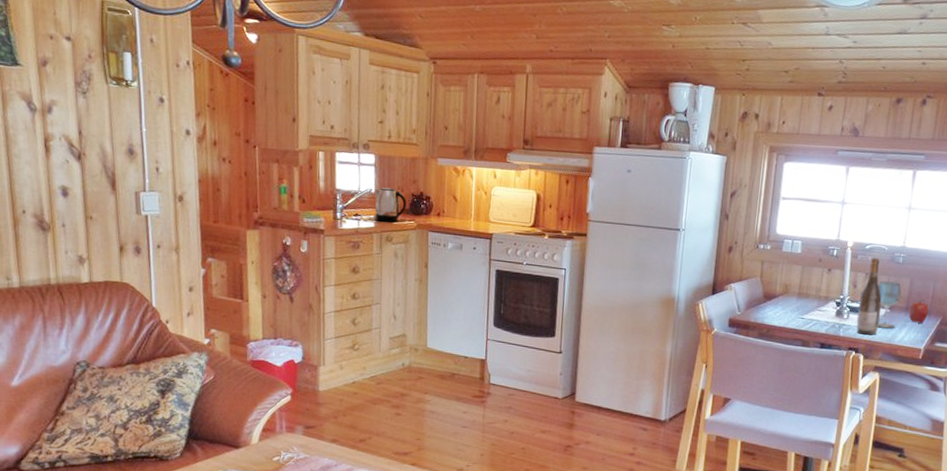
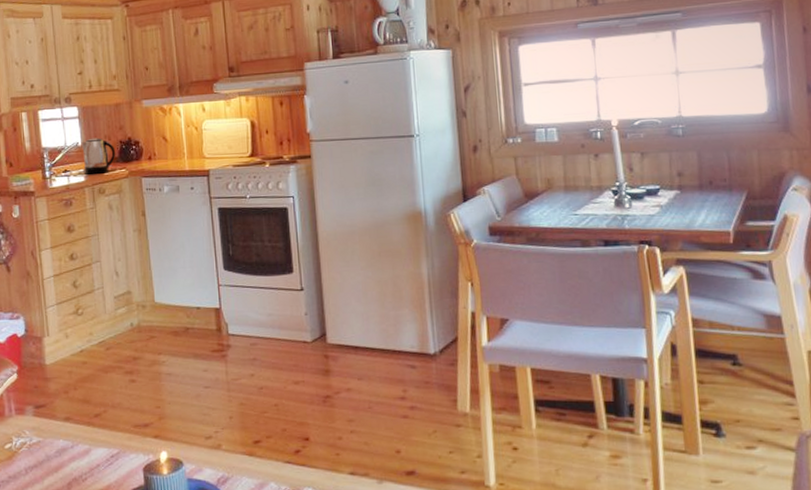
wine bottle: present [856,258,882,335] -> none [640,134,671,224]
wine glass: present [877,281,902,329] -> none [658,158,692,213]
fruit: present [908,299,929,324] -> none [703,173,729,202]

